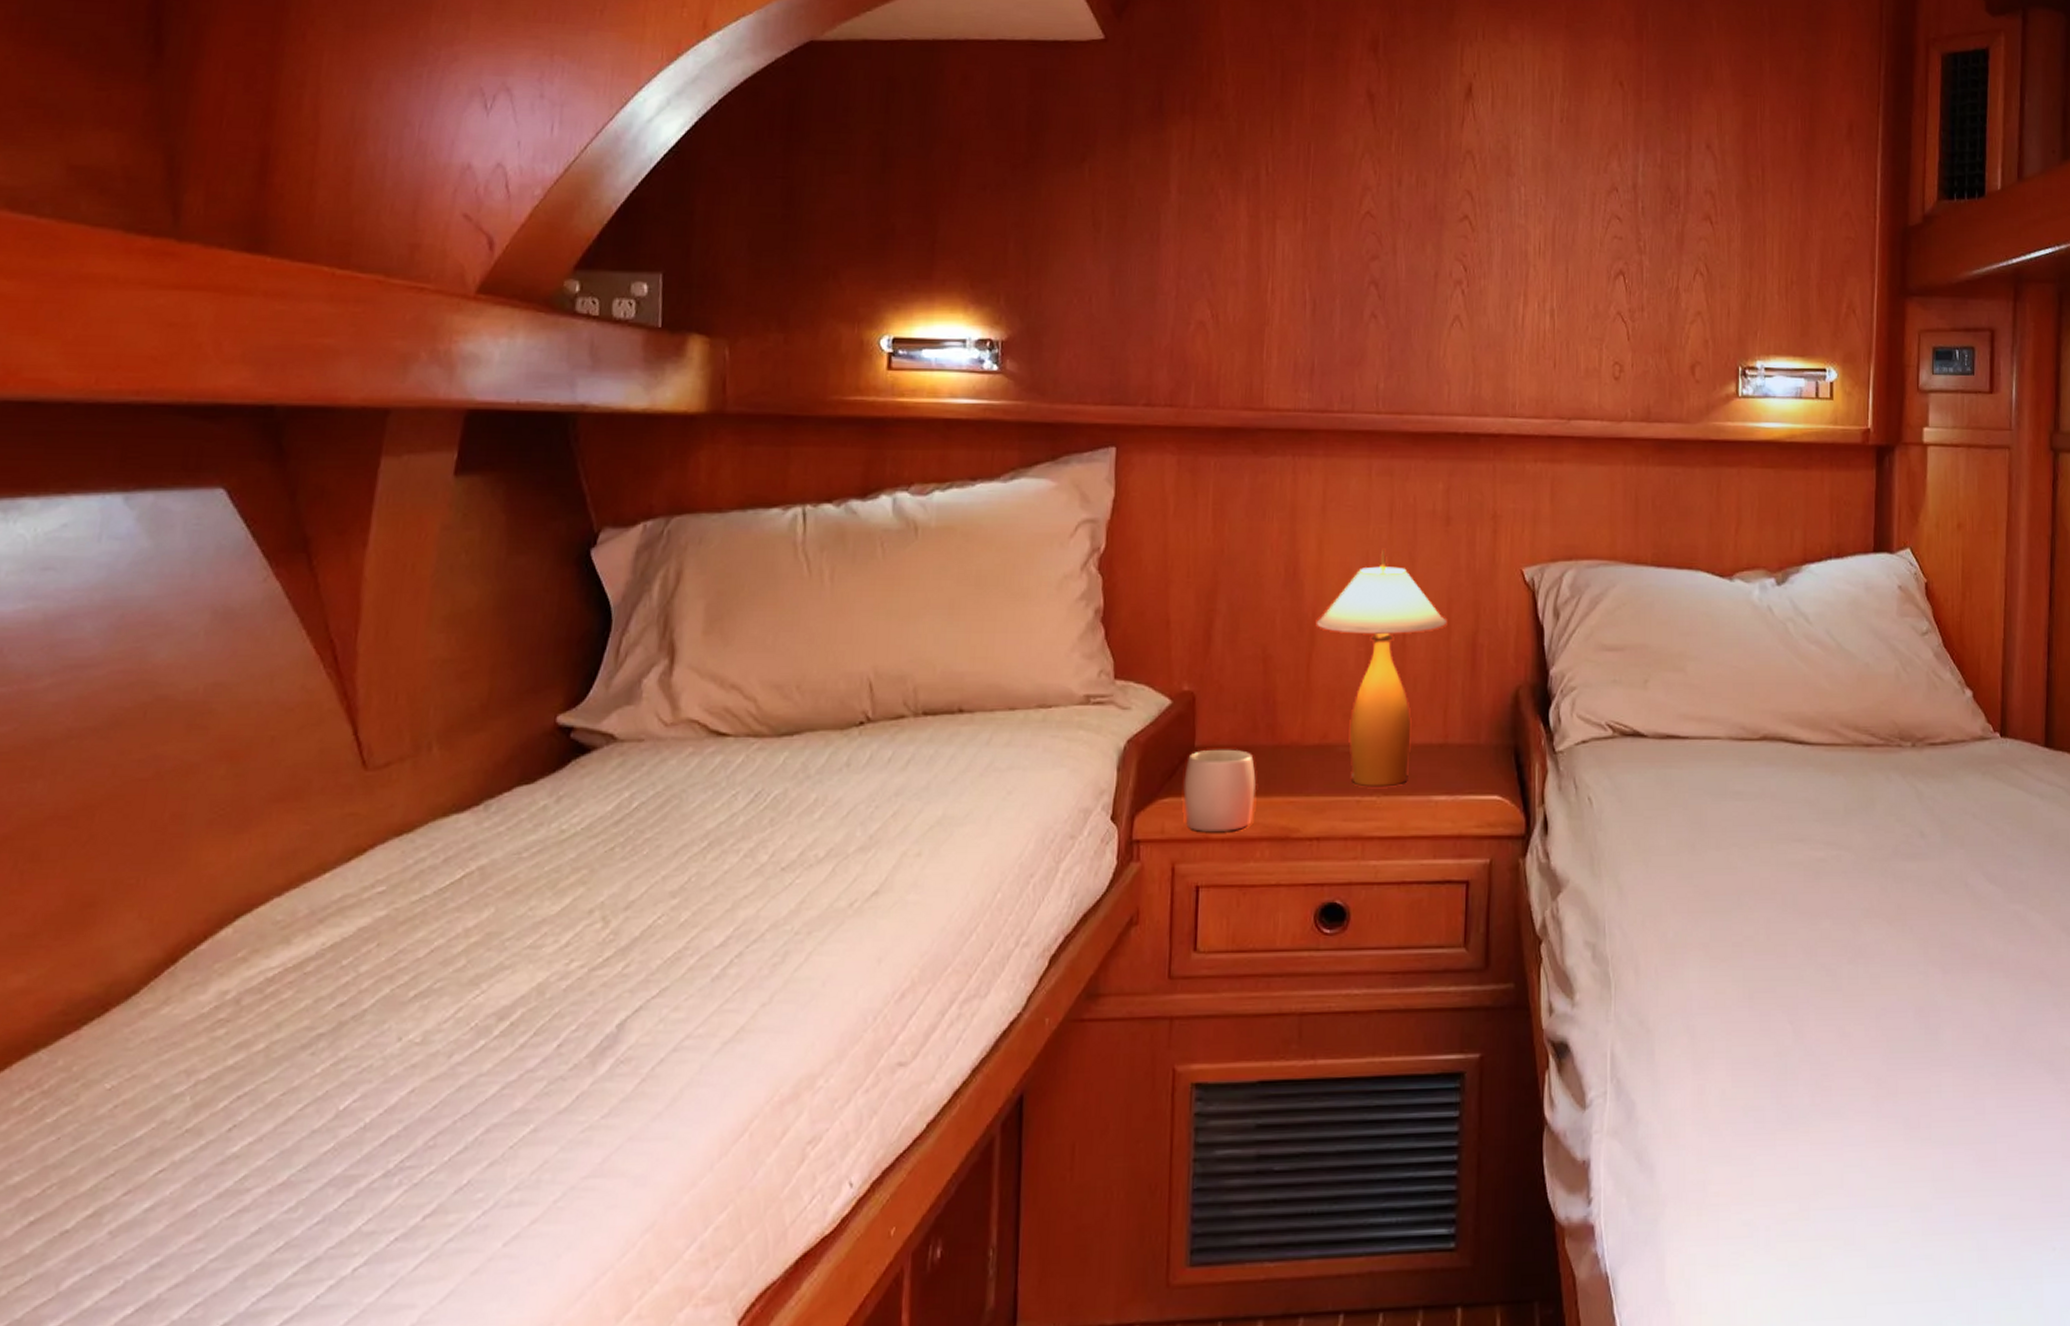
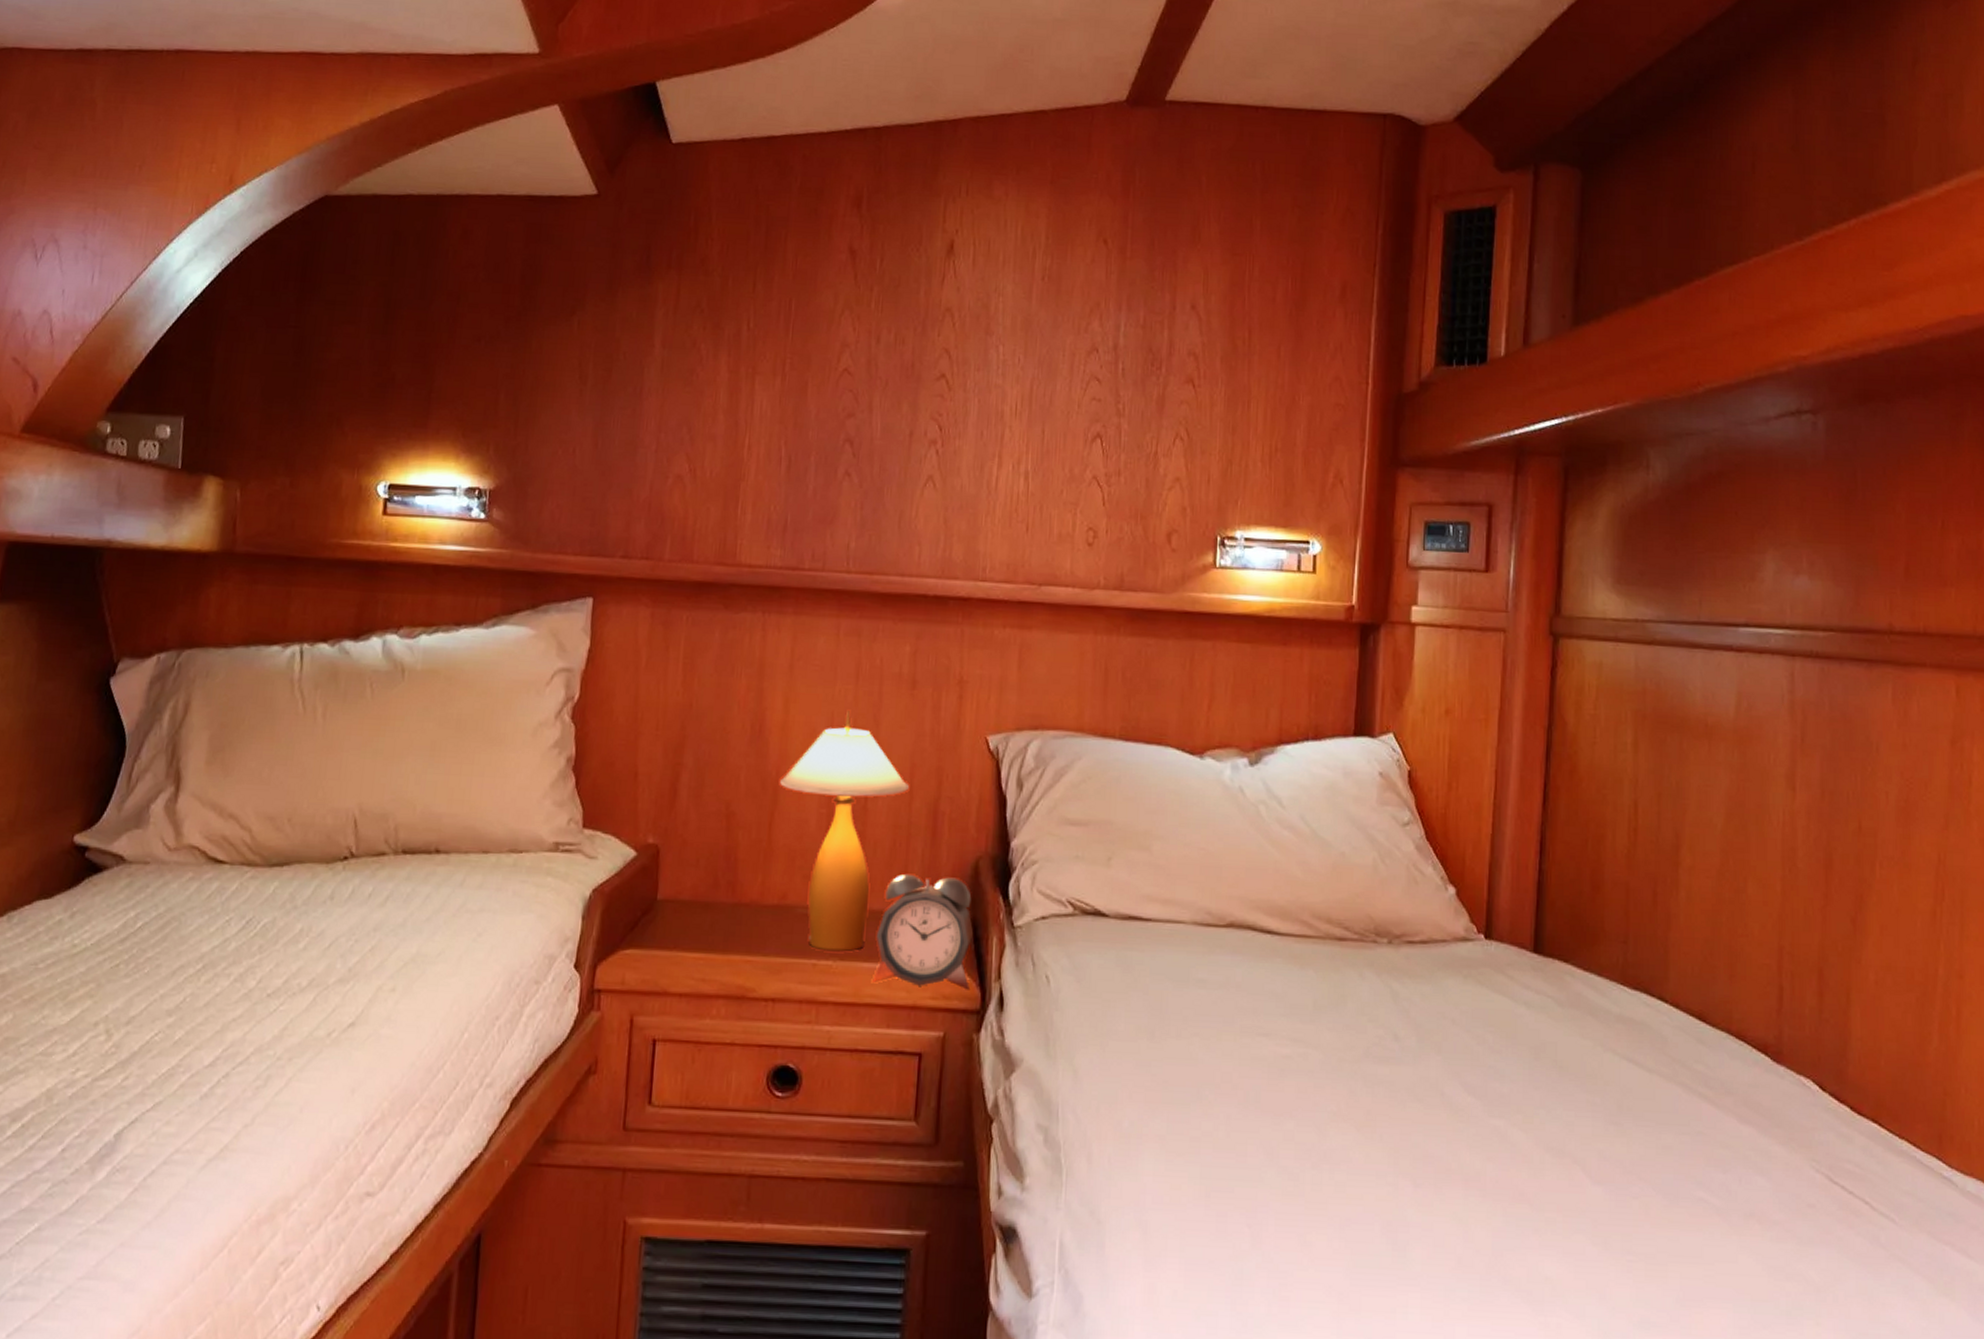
mug: present [1183,749,1256,832] -> none [644,903,715,987]
alarm clock: none [1417,706,1516,816] -> present [872,873,974,990]

